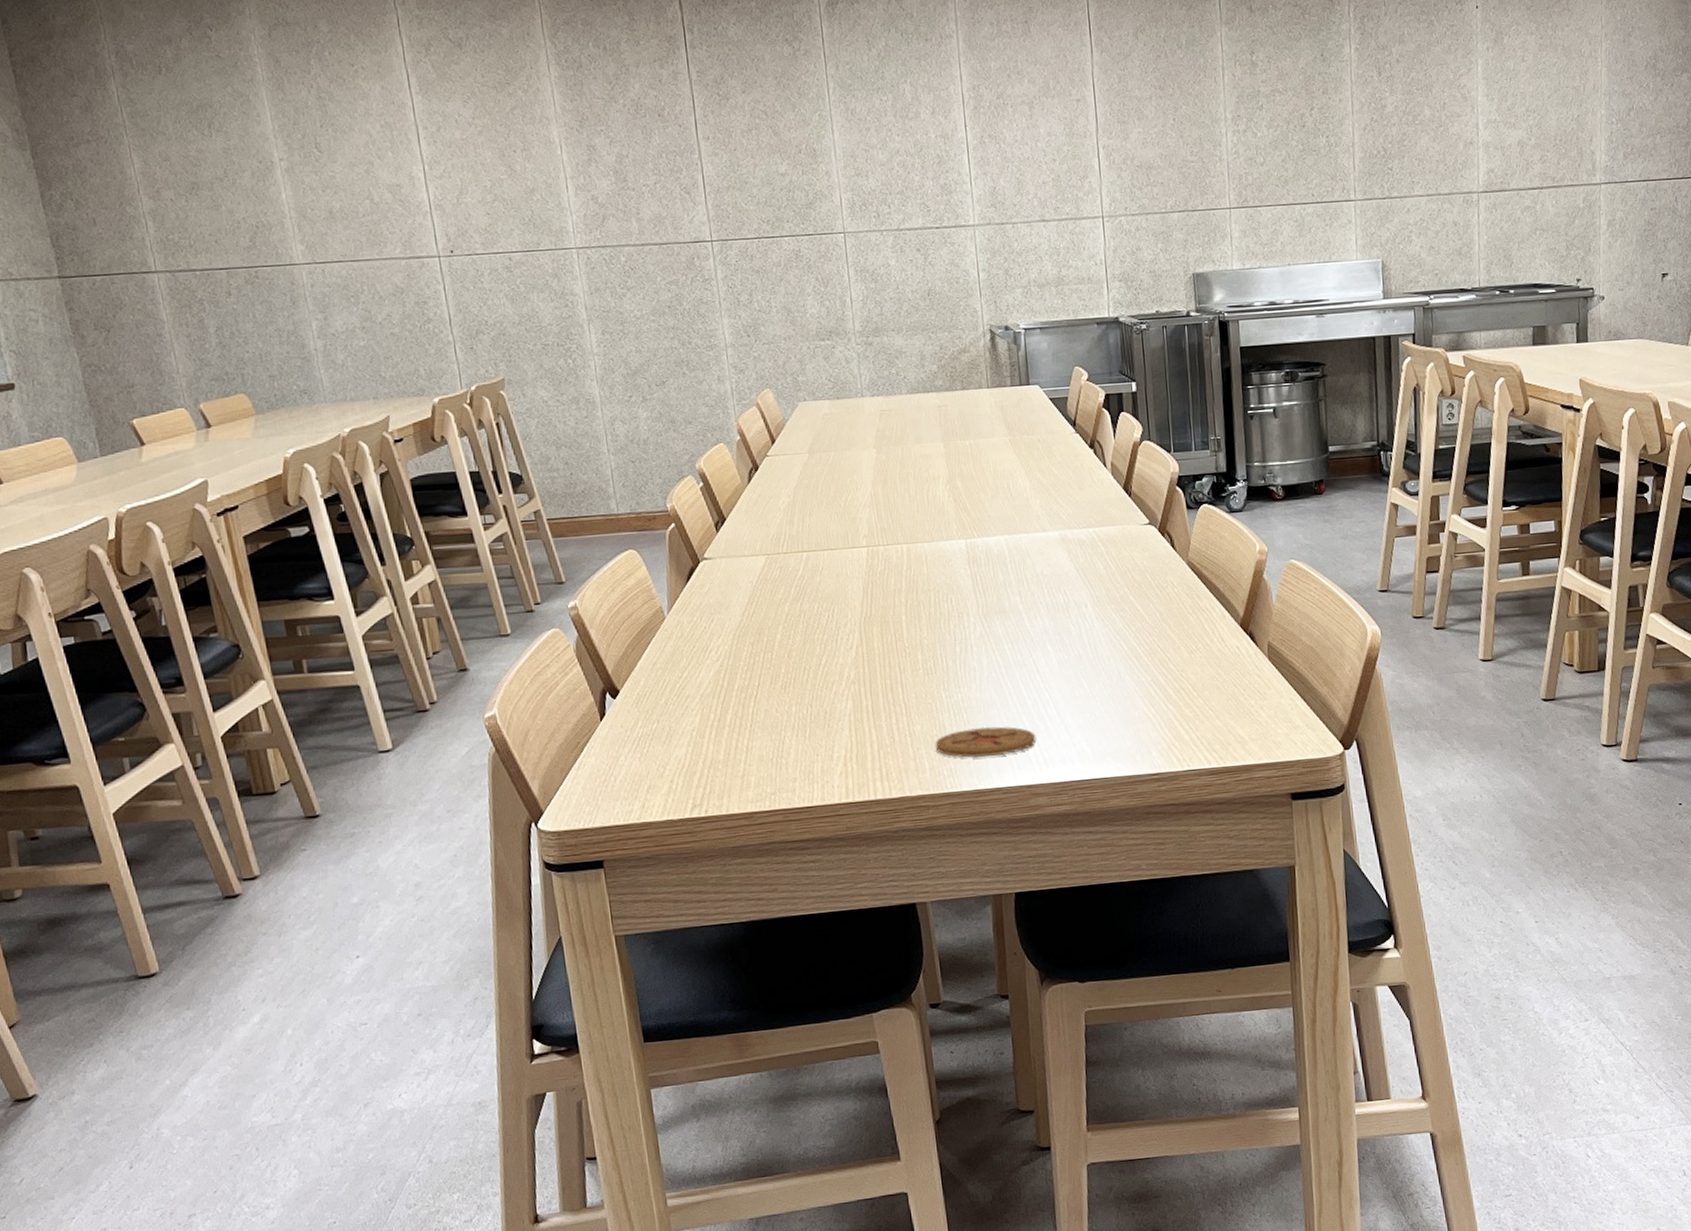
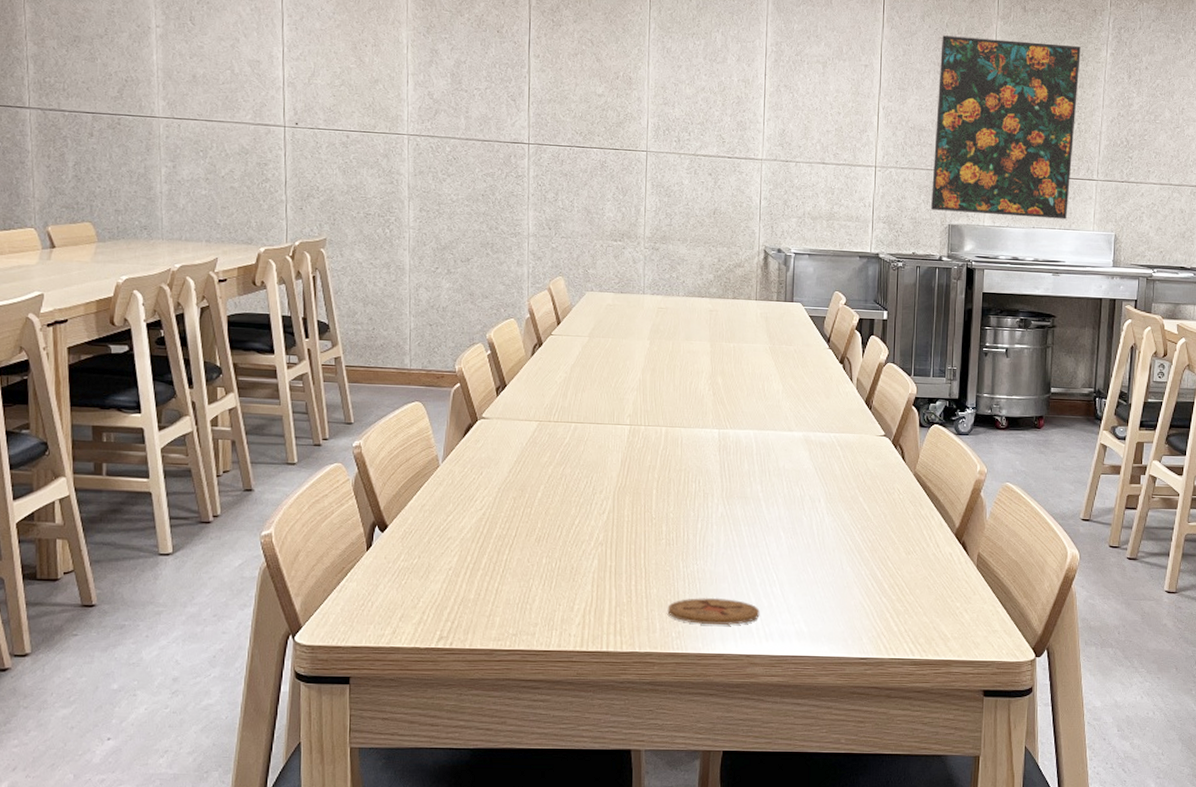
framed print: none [1160,45,1326,259] -> present [930,35,1081,219]

